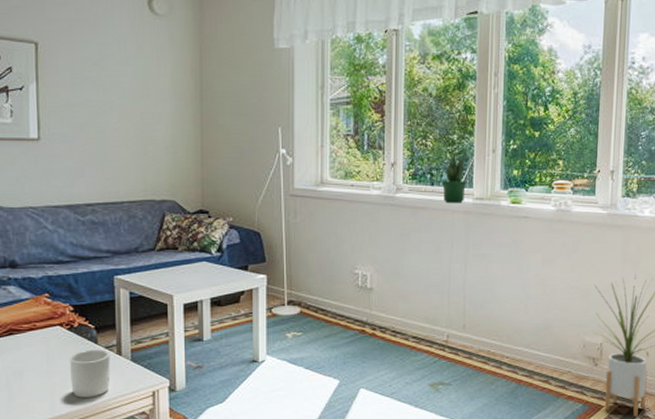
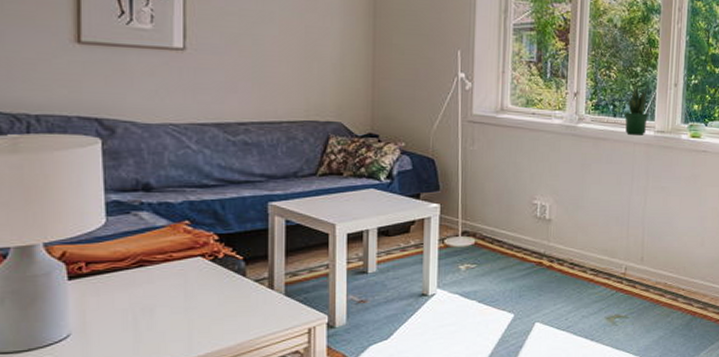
mug: present [69,349,111,398] -> none [211,283,260,336]

